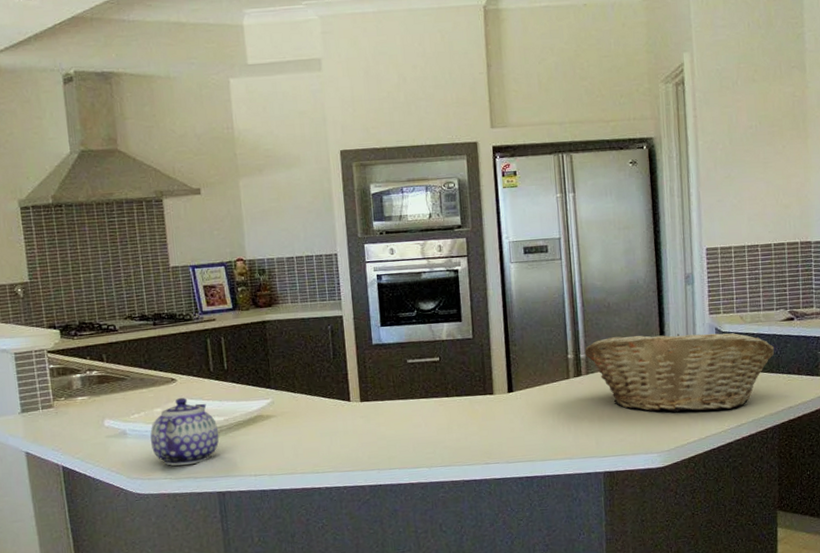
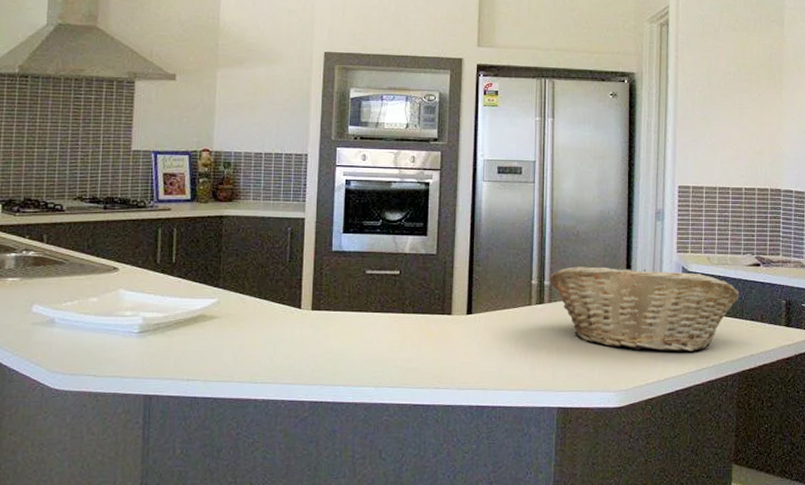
teapot: present [150,398,220,466] -> none [80,289,156,363]

